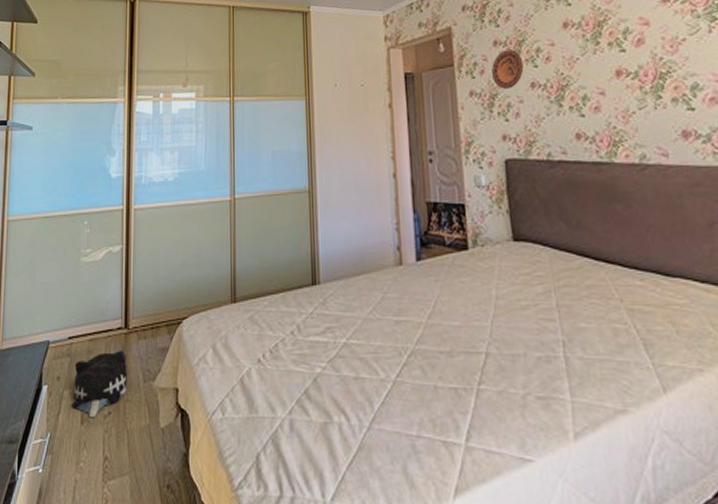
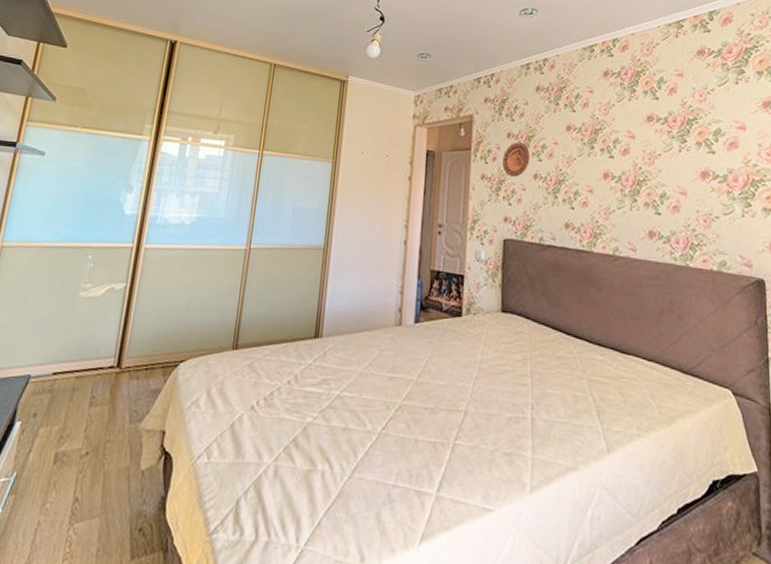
plush toy: present [72,349,127,418] -> none [45,389,115,458]

